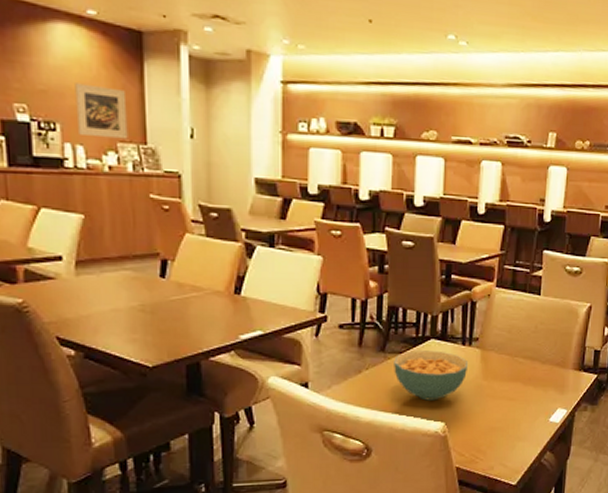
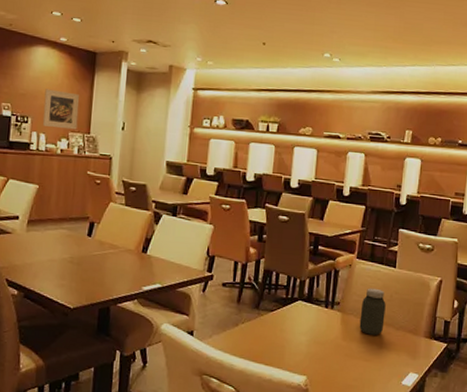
cereal bowl: present [394,350,467,401] -> none [265,310,329,356]
jar: none [501,319,530,371] -> present [359,288,386,335]

